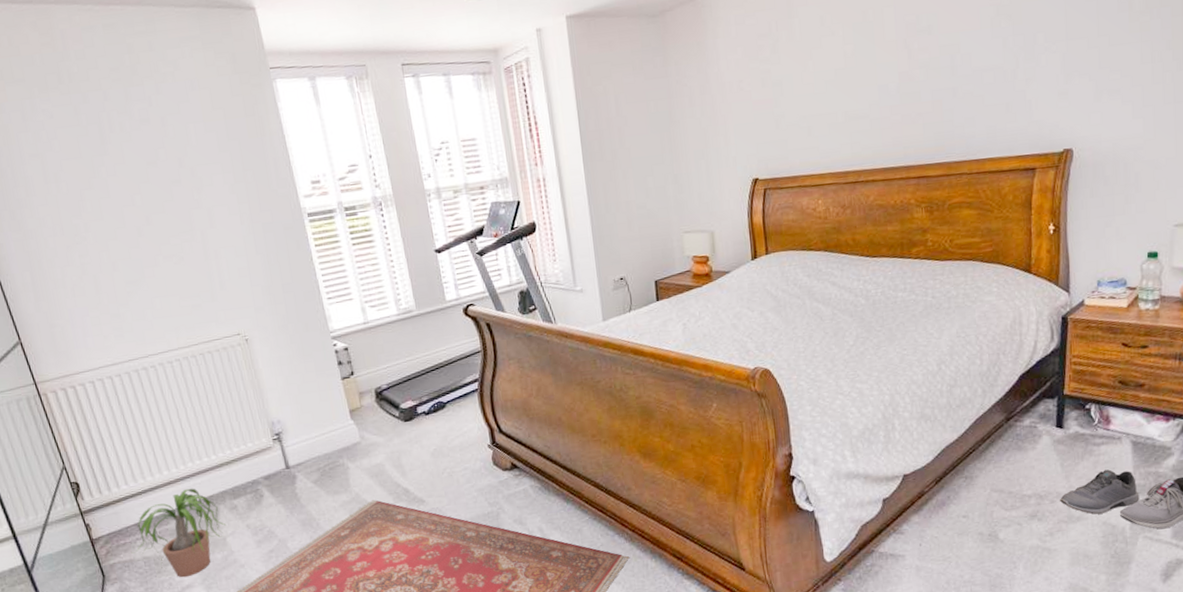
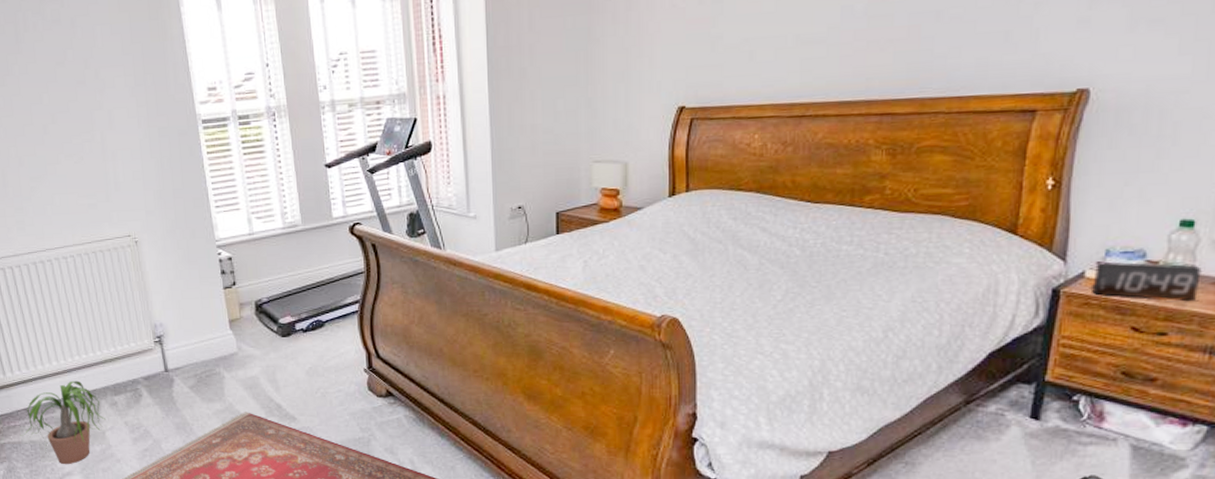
alarm clock: none [1089,287,1167,320] -> present [1090,261,1202,301]

